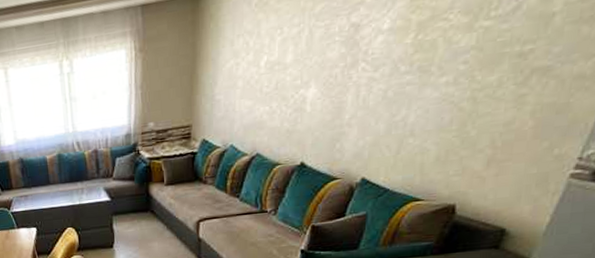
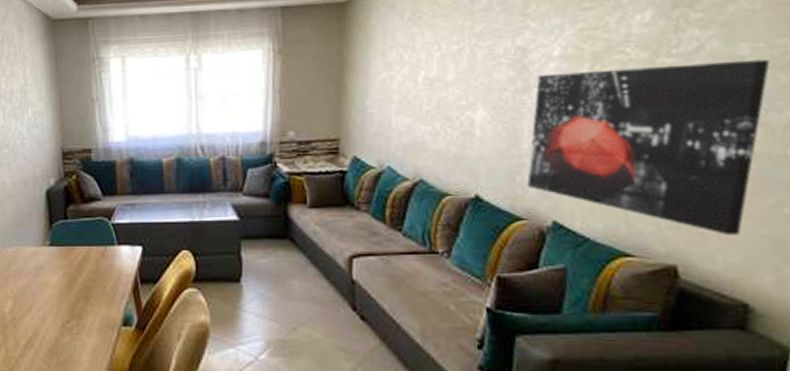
wall art: none [345,13,578,177] -> present [527,59,770,235]

